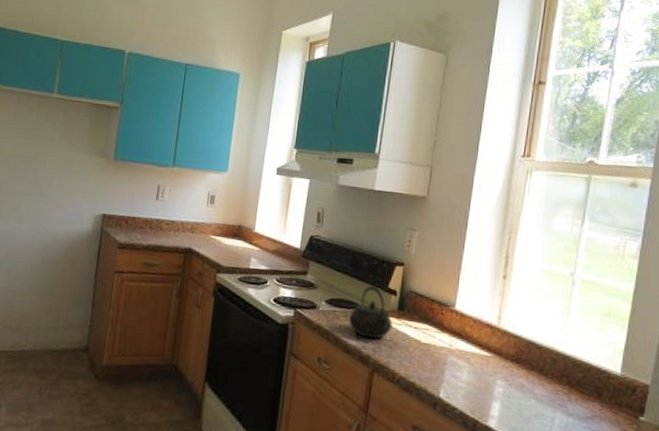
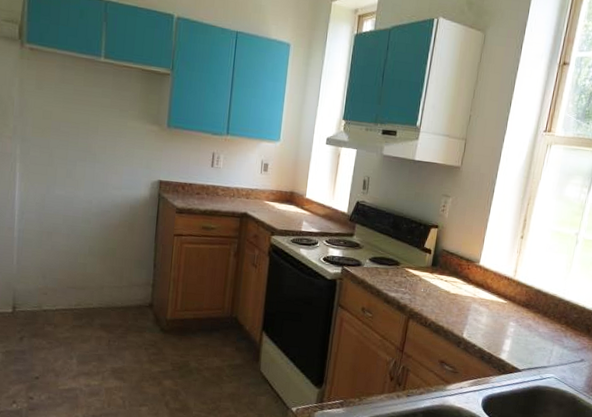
kettle: present [349,285,393,339] -> none [389,245,427,291]

